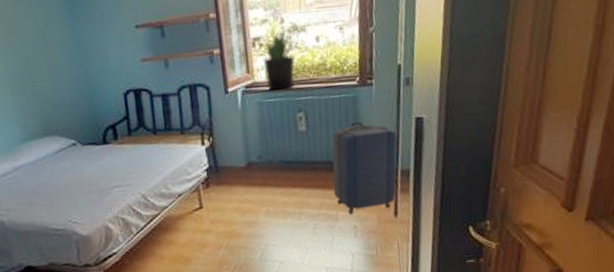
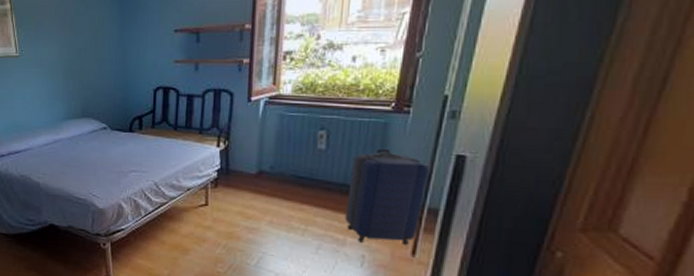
planter: present [263,29,295,90] -> none [291,45,328,105]

